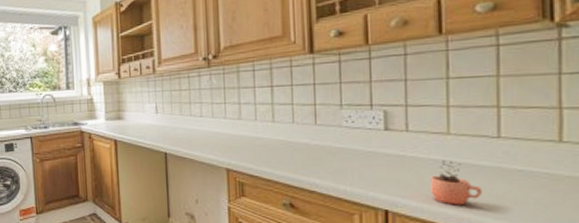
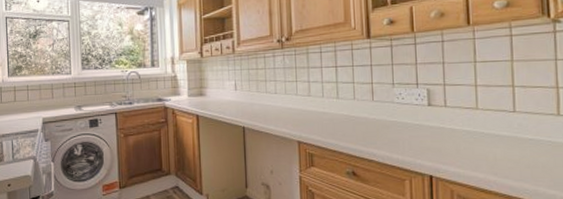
cocoa: present [430,160,482,205] -> none [464,131,504,170]

